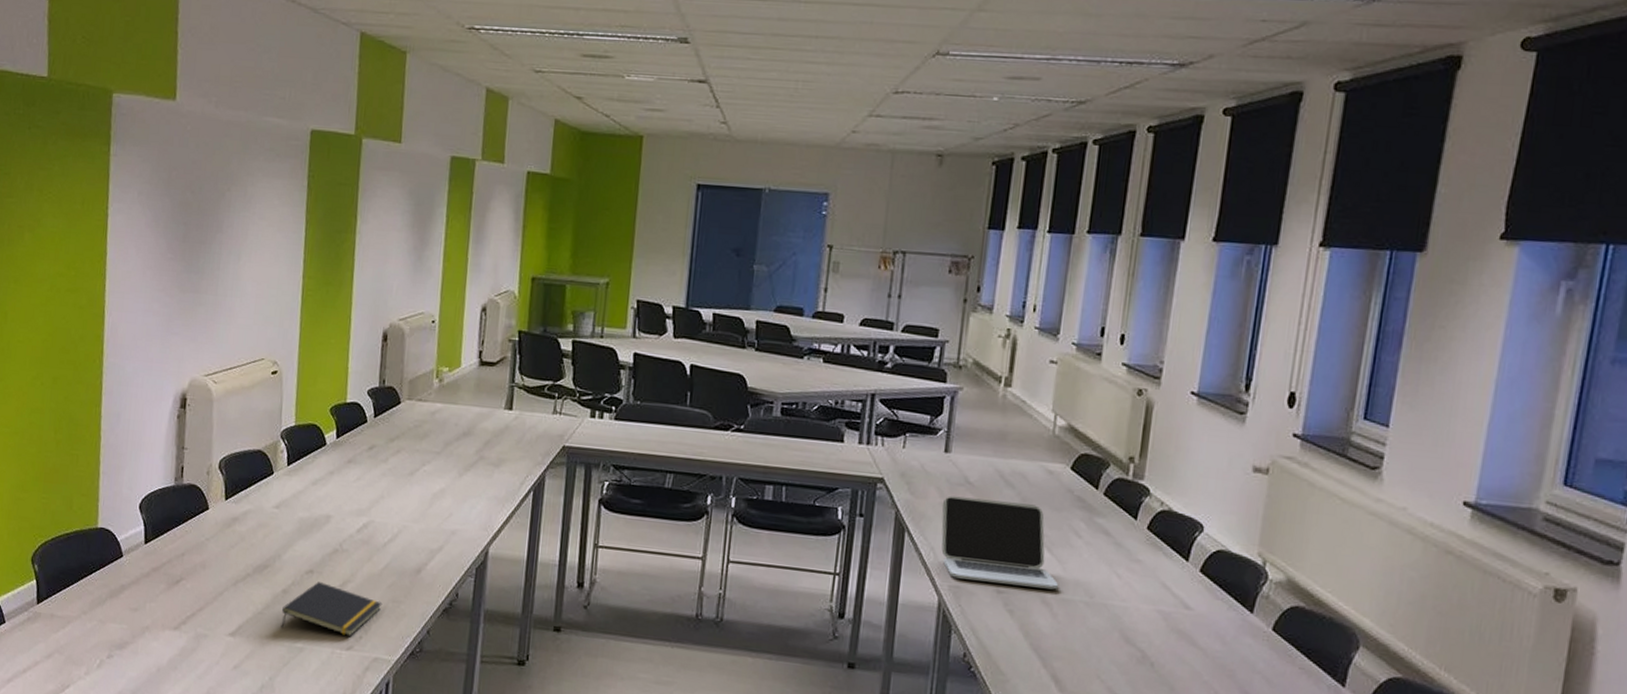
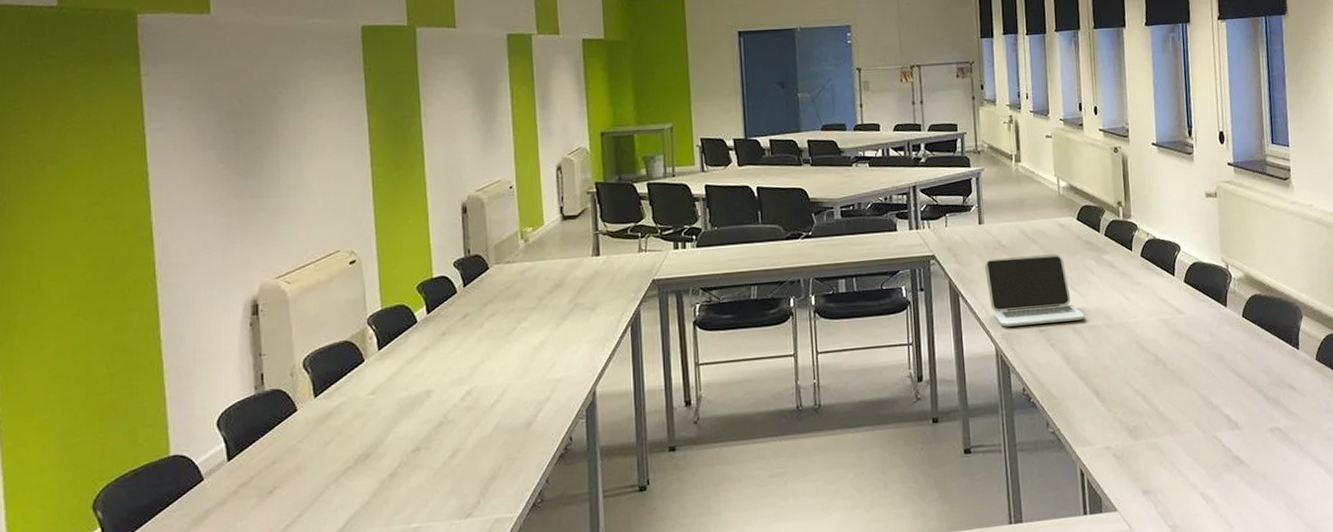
notepad: present [281,582,383,636] -> none [391,457,497,513]

